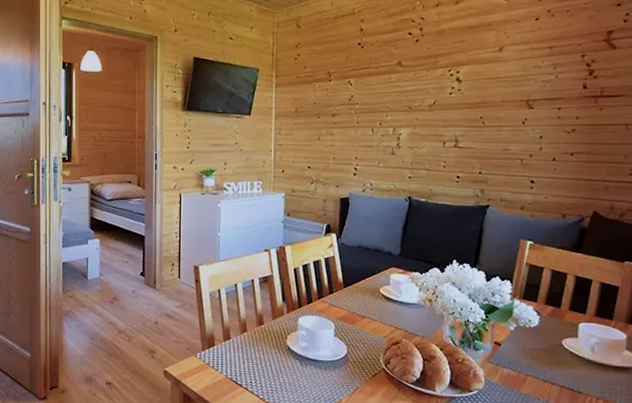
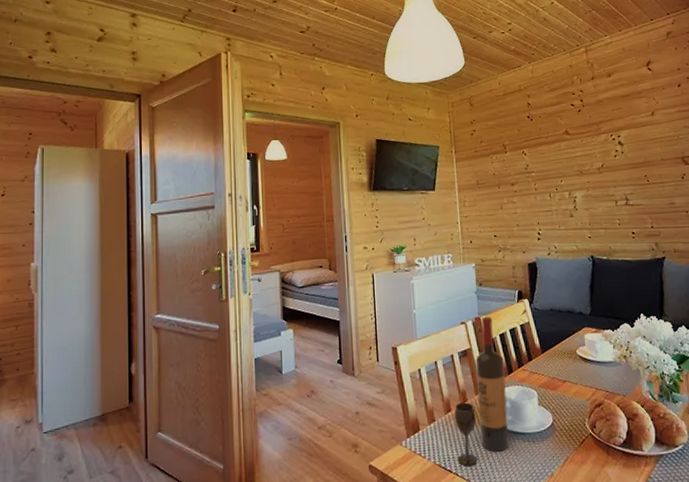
wine glass: none [249,325,271,383] -> present [454,402,478,466]
wine bottle: none [273,247,304,375] -> present [475,317,510,453]

